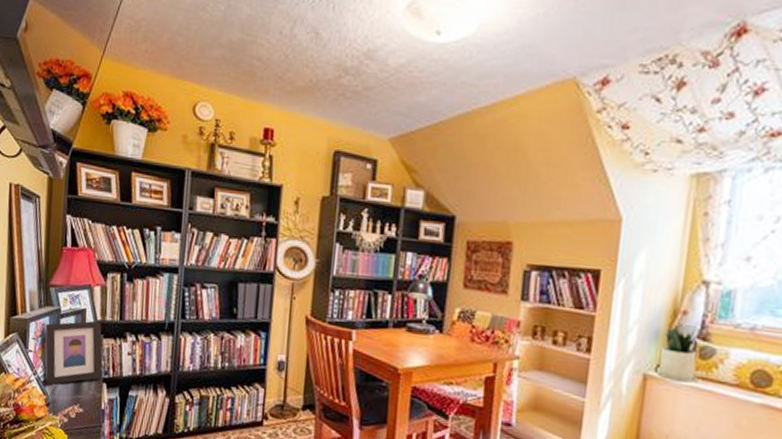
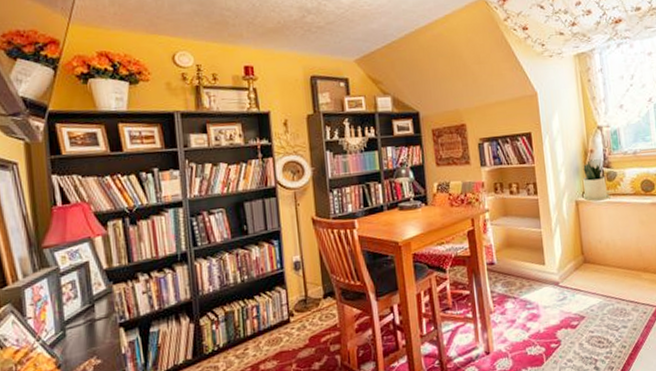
picture frame: present [45,320,103,386] -> none [43,269,117,348]

